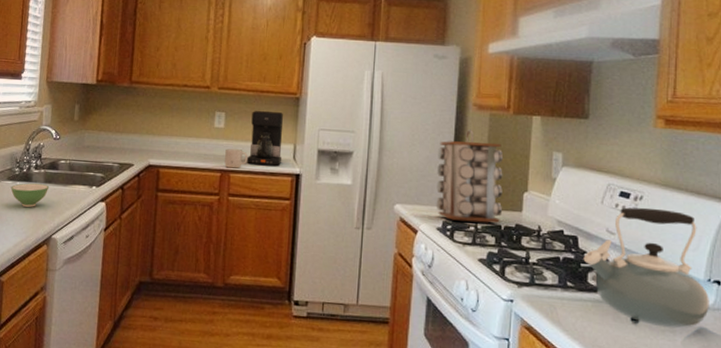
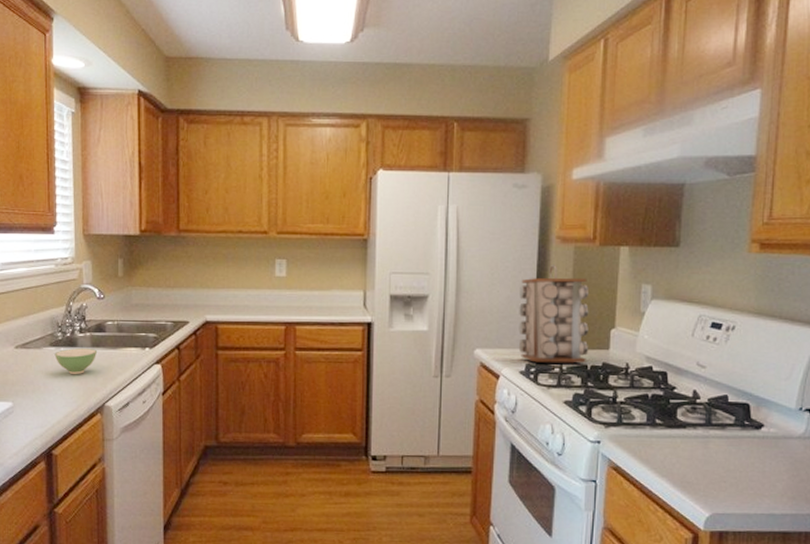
mug: present [224,149,248,169] -> none [289,299,314,320]
coffee maker: present [246,111,283,166] -> none [312,256,352,315]
kettle: present [583,207,709,329] -> none [672,338,800,460]

